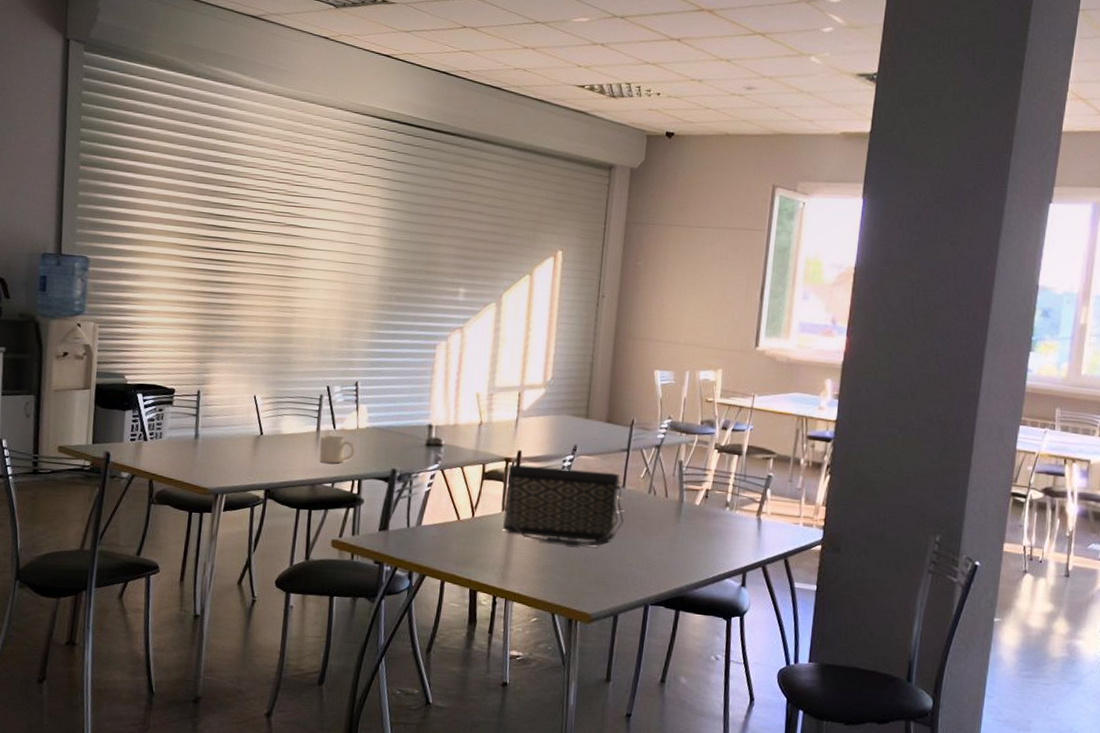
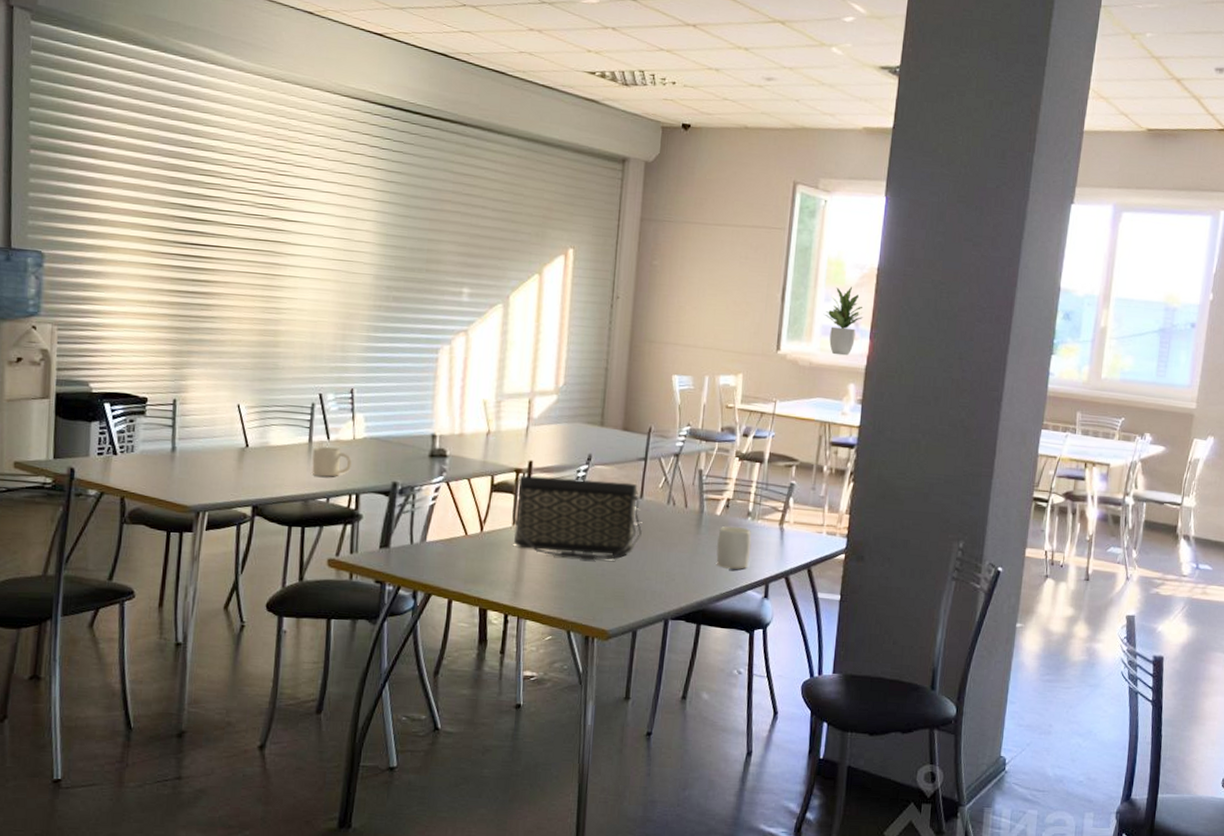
mug: none [695,515,730,558] -> present [716,525,752,570]
potted plant: none [801,285,840,352] -> present [823,286,863,356]

